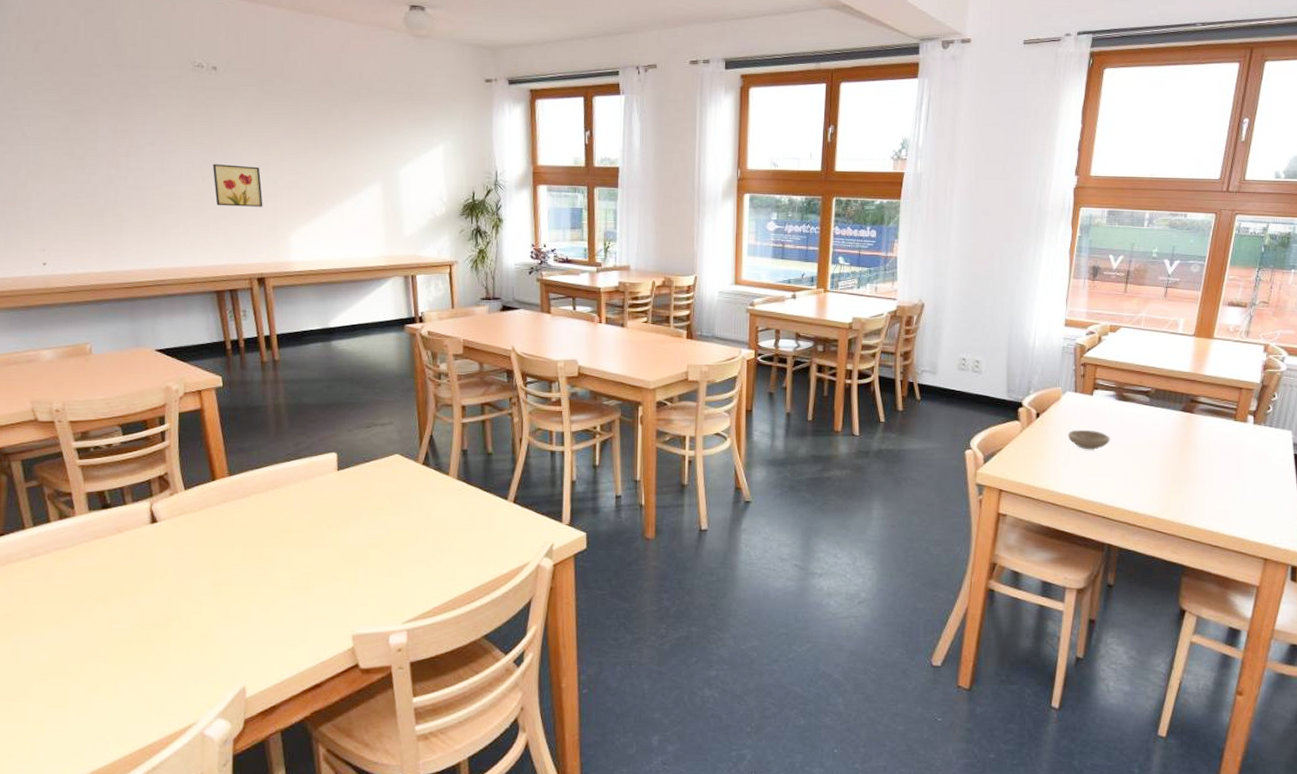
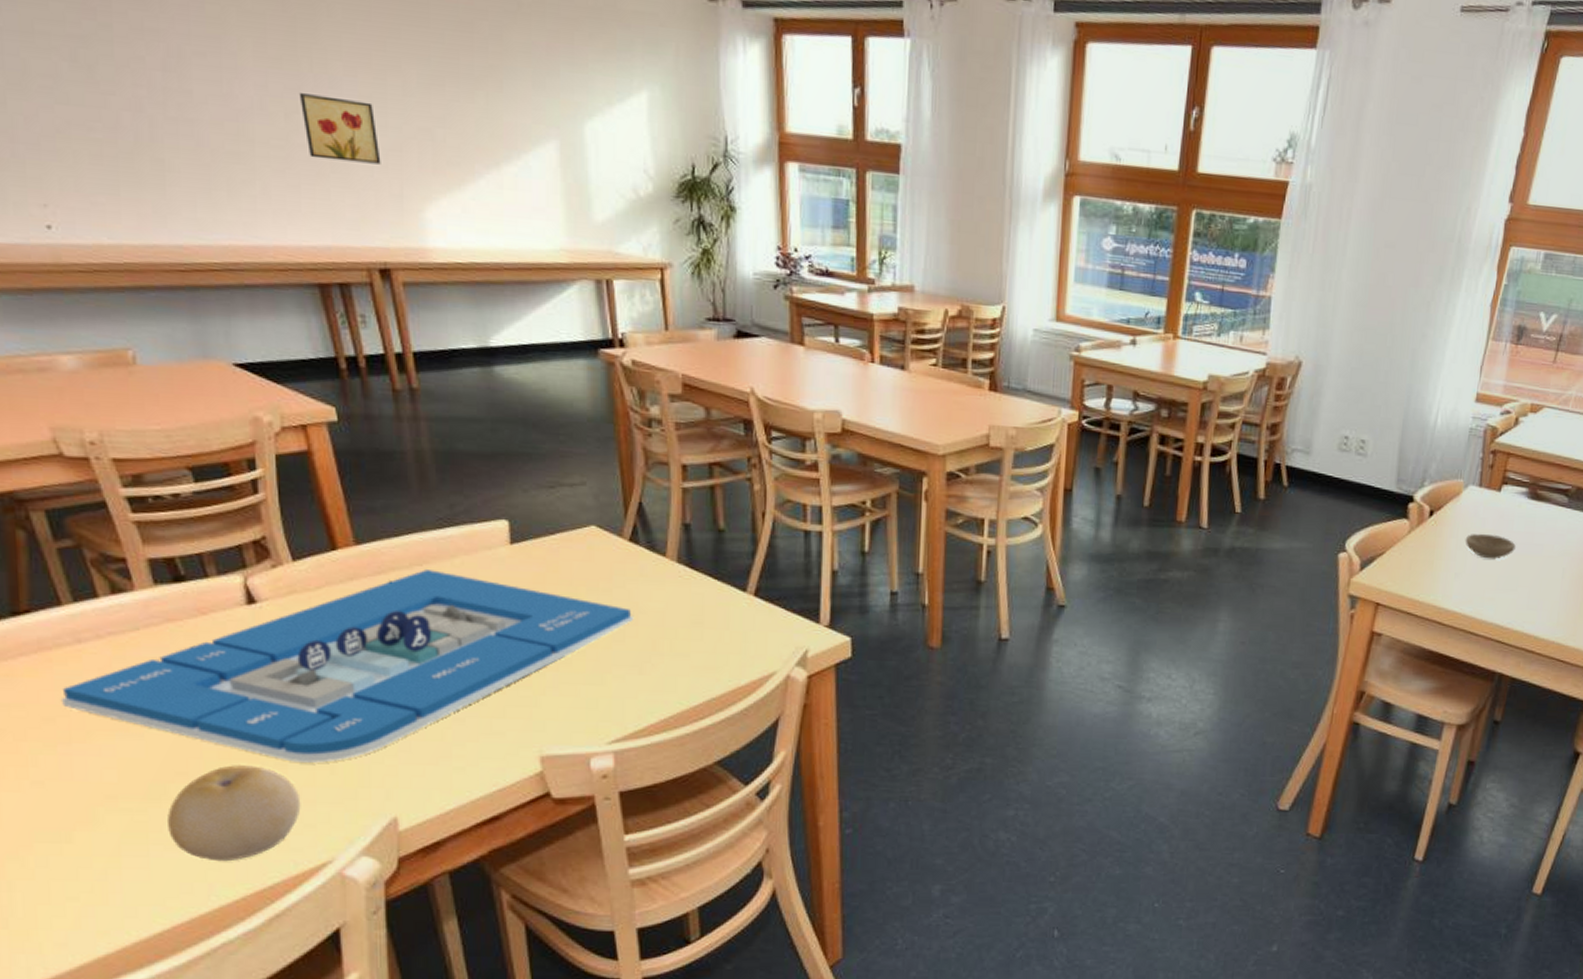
architectural model: none [18,493,424,644] -> present [62,569,634,763]
fruit: none [81,647,177,725] -> present [167,765,301,862]

